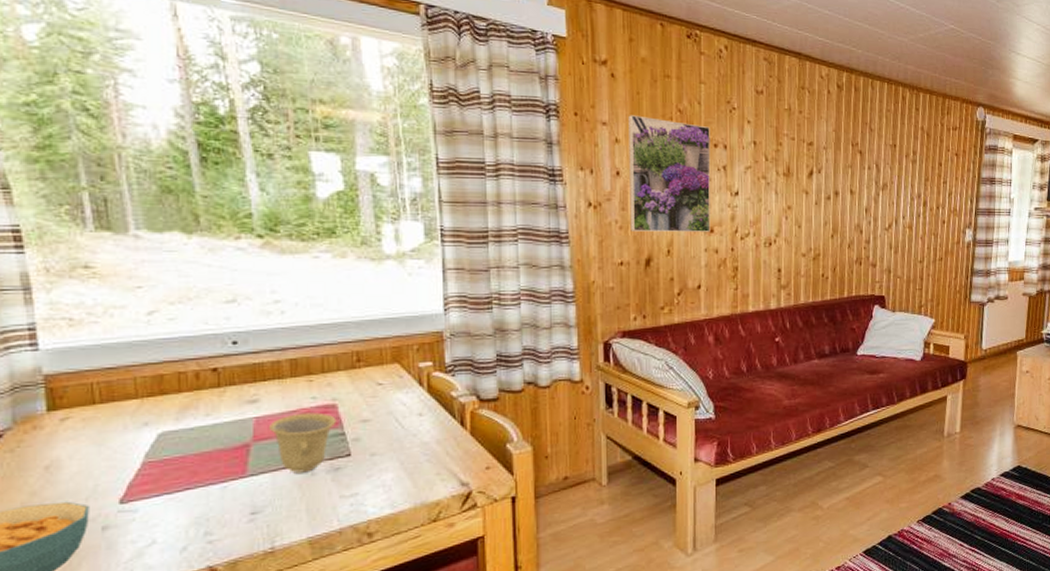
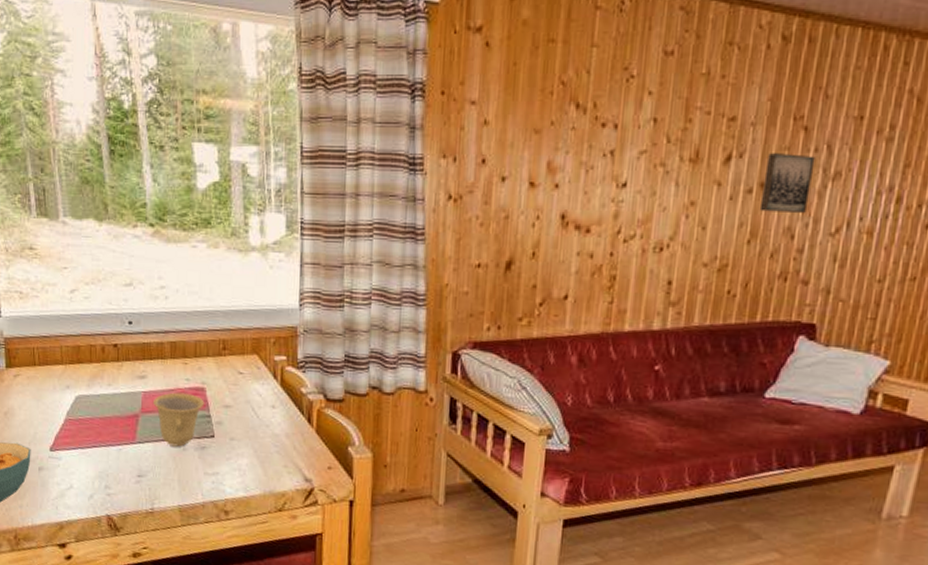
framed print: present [628,115,711,232] -> none [492,91,599,232]
wall art: none [836,170,870,214] -> present [759,153,815,213]

